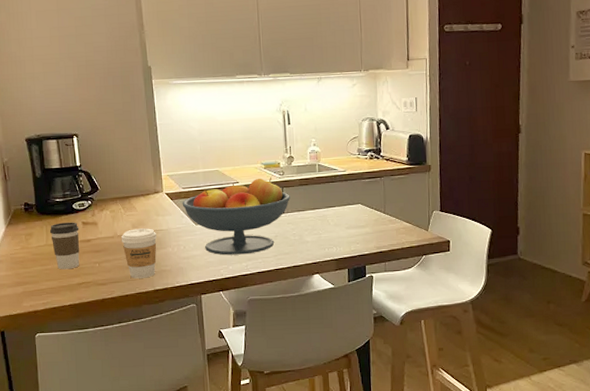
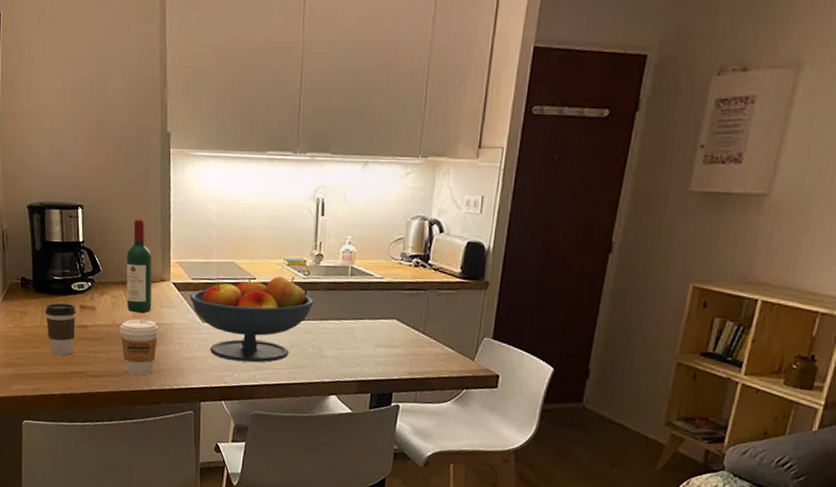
wine bottle: none [121,141,149,223] -> present [126,219,152,313]

